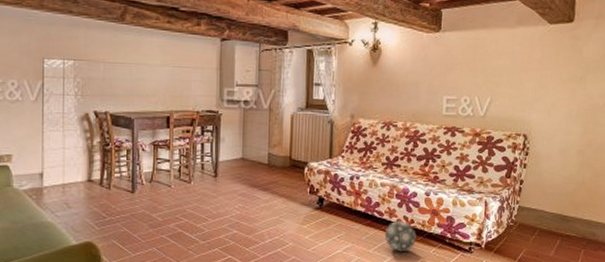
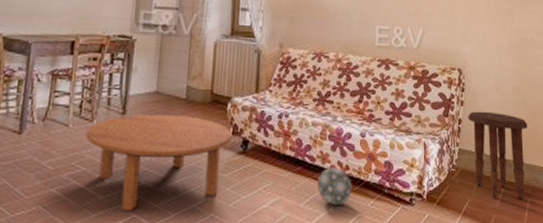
coffee table: none [186,176,309,254] -> present [85,114,232,212]
side table: none [530,173,589,251] -> present [468,111,528,201]

